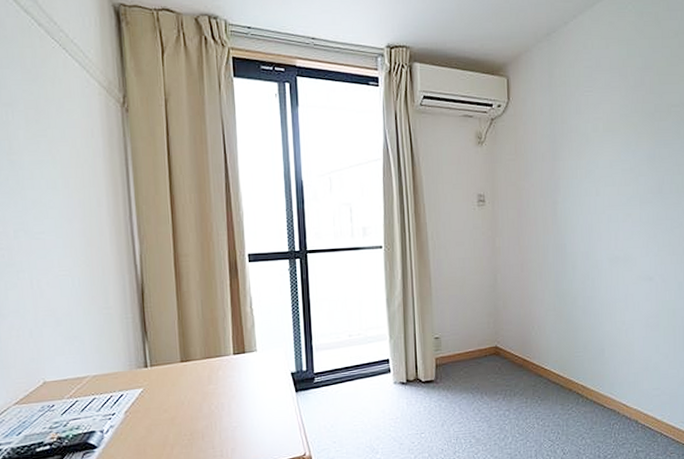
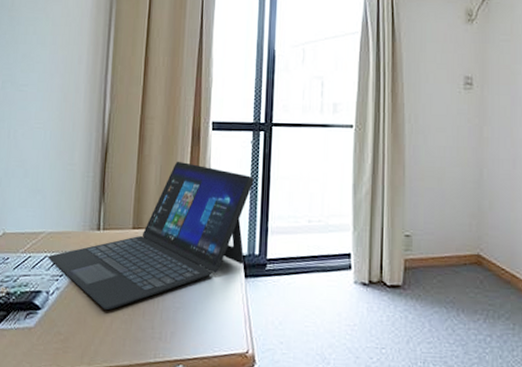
laptop: none [96,294,295,438] -> present [47,161,254,310]

